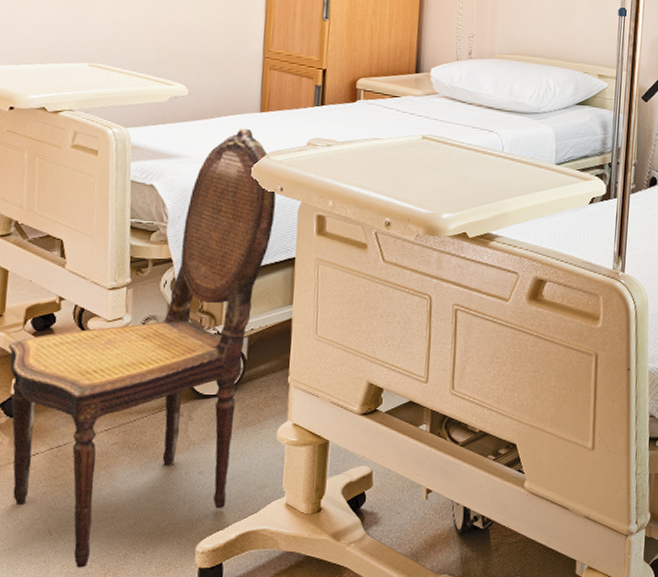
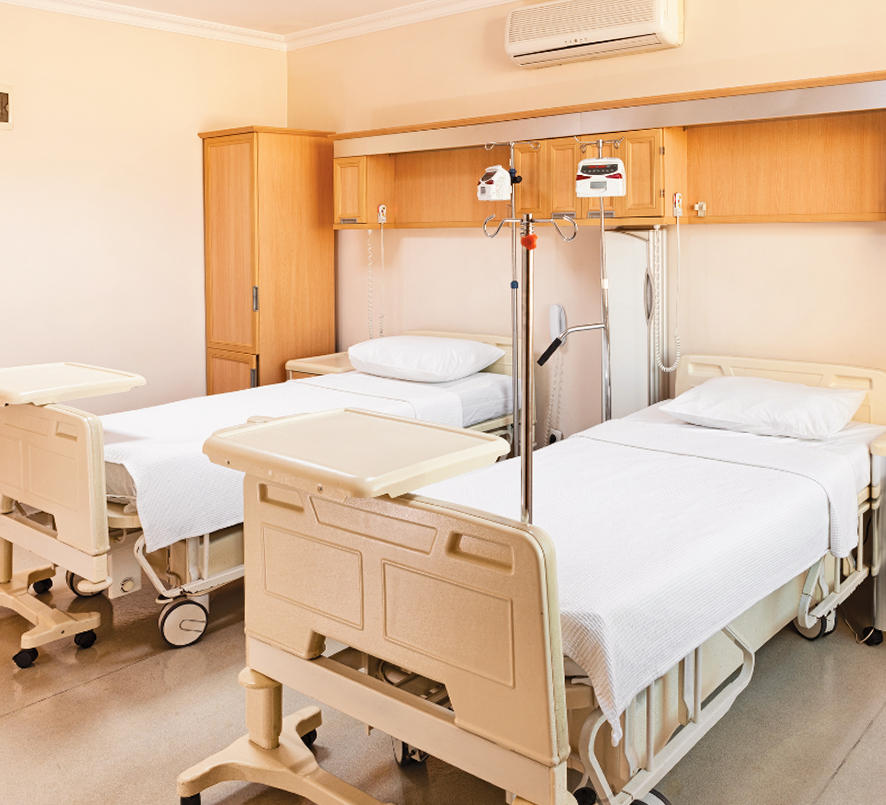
dining chair: present [8,128,276,568] -> none [16,410,225,797]

